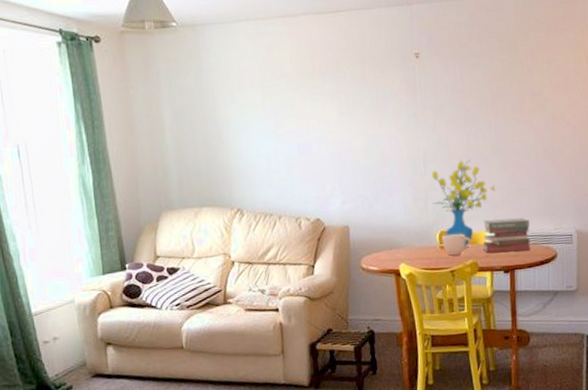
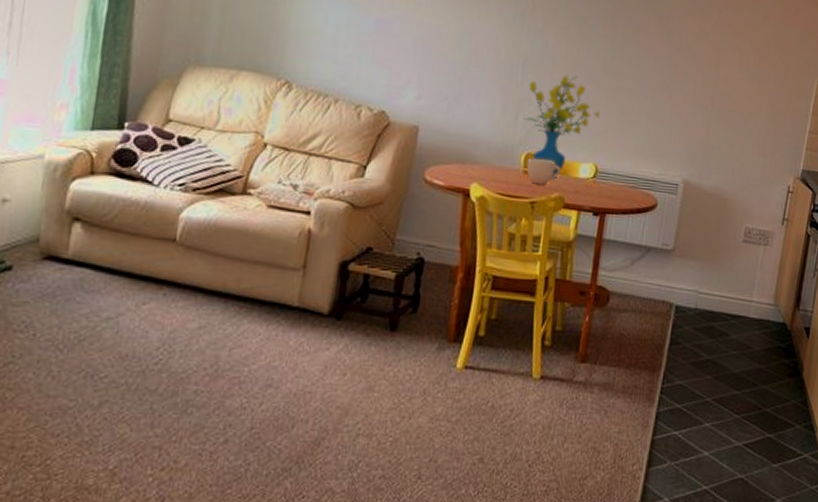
books: present [482,218,531,253] -> none [573,149,633,194]

